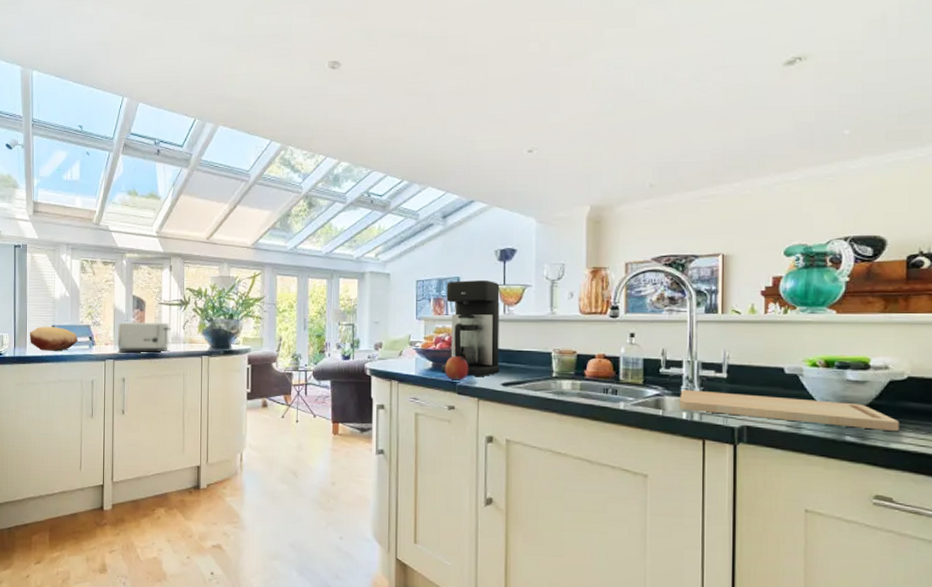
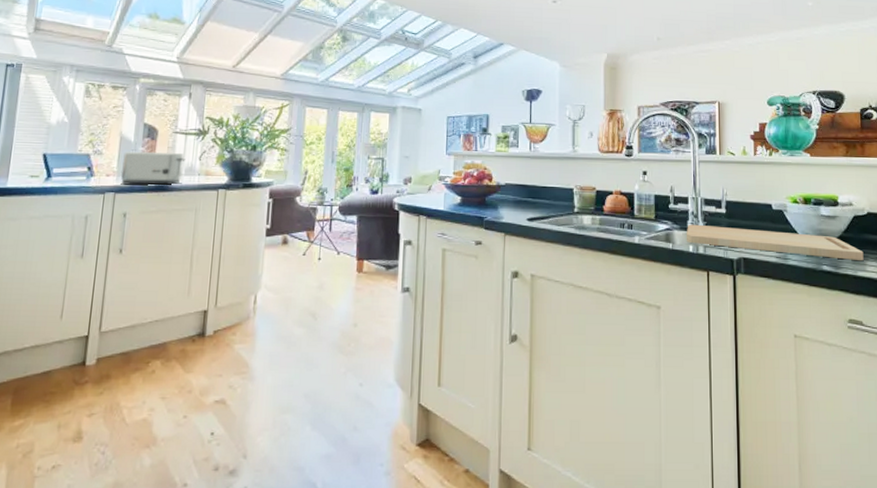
bread loaf: present [29,326,79,351] -> none [13,154,75,183]
coffee maker: present [441,280,500,377] -> none [469,118,526,213]
fruit: present [445,357,469,381] -> none [473,192,496,216]

